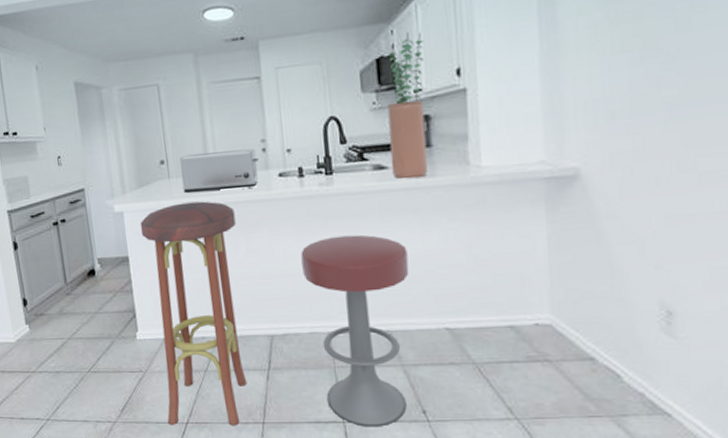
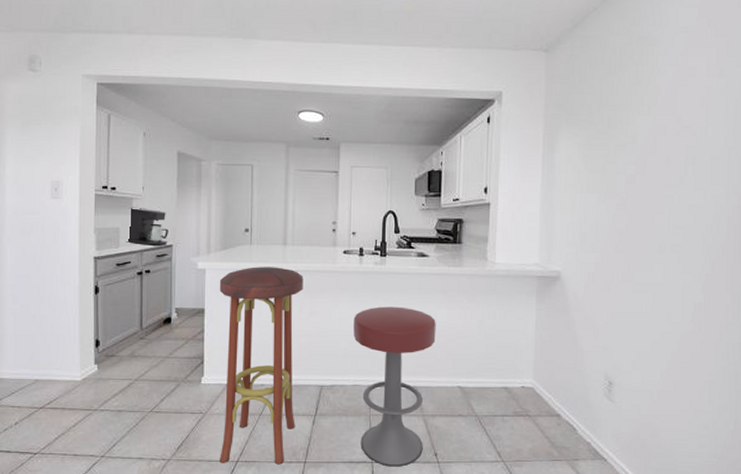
coffee maker: none [33,151,78,193] -> present [126,208,168,247]
toaster: present [179,148,259,193] -> none [262,226,329,260]
vase: present [387,33,428,179] -> none [431,156,463,265]

